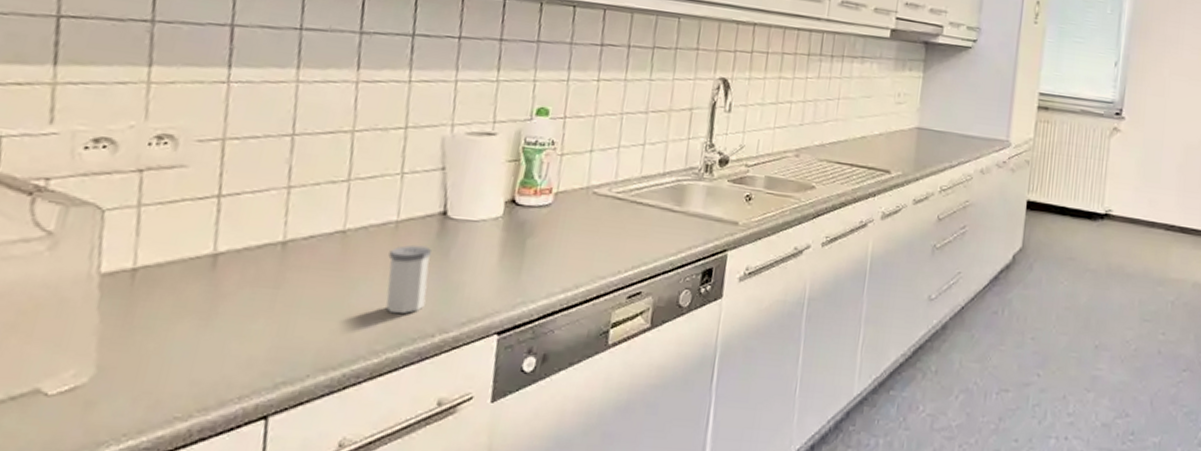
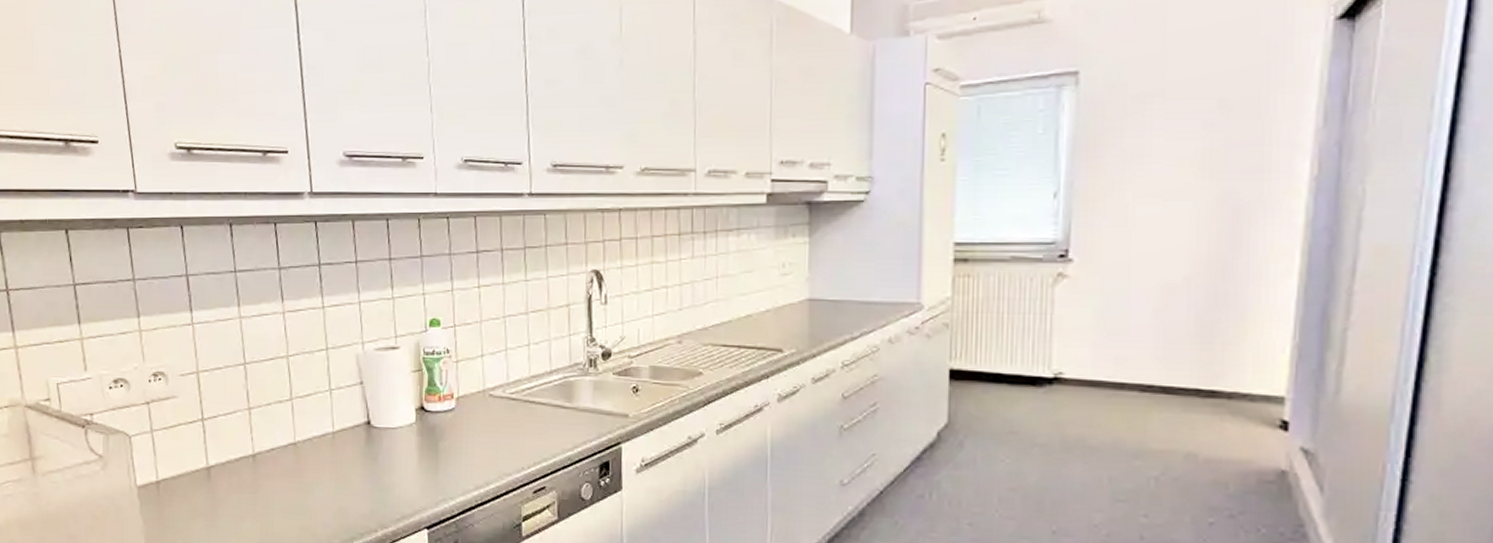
salt shaker: present [386,244,432,314] -> none [331,452,366,512]

